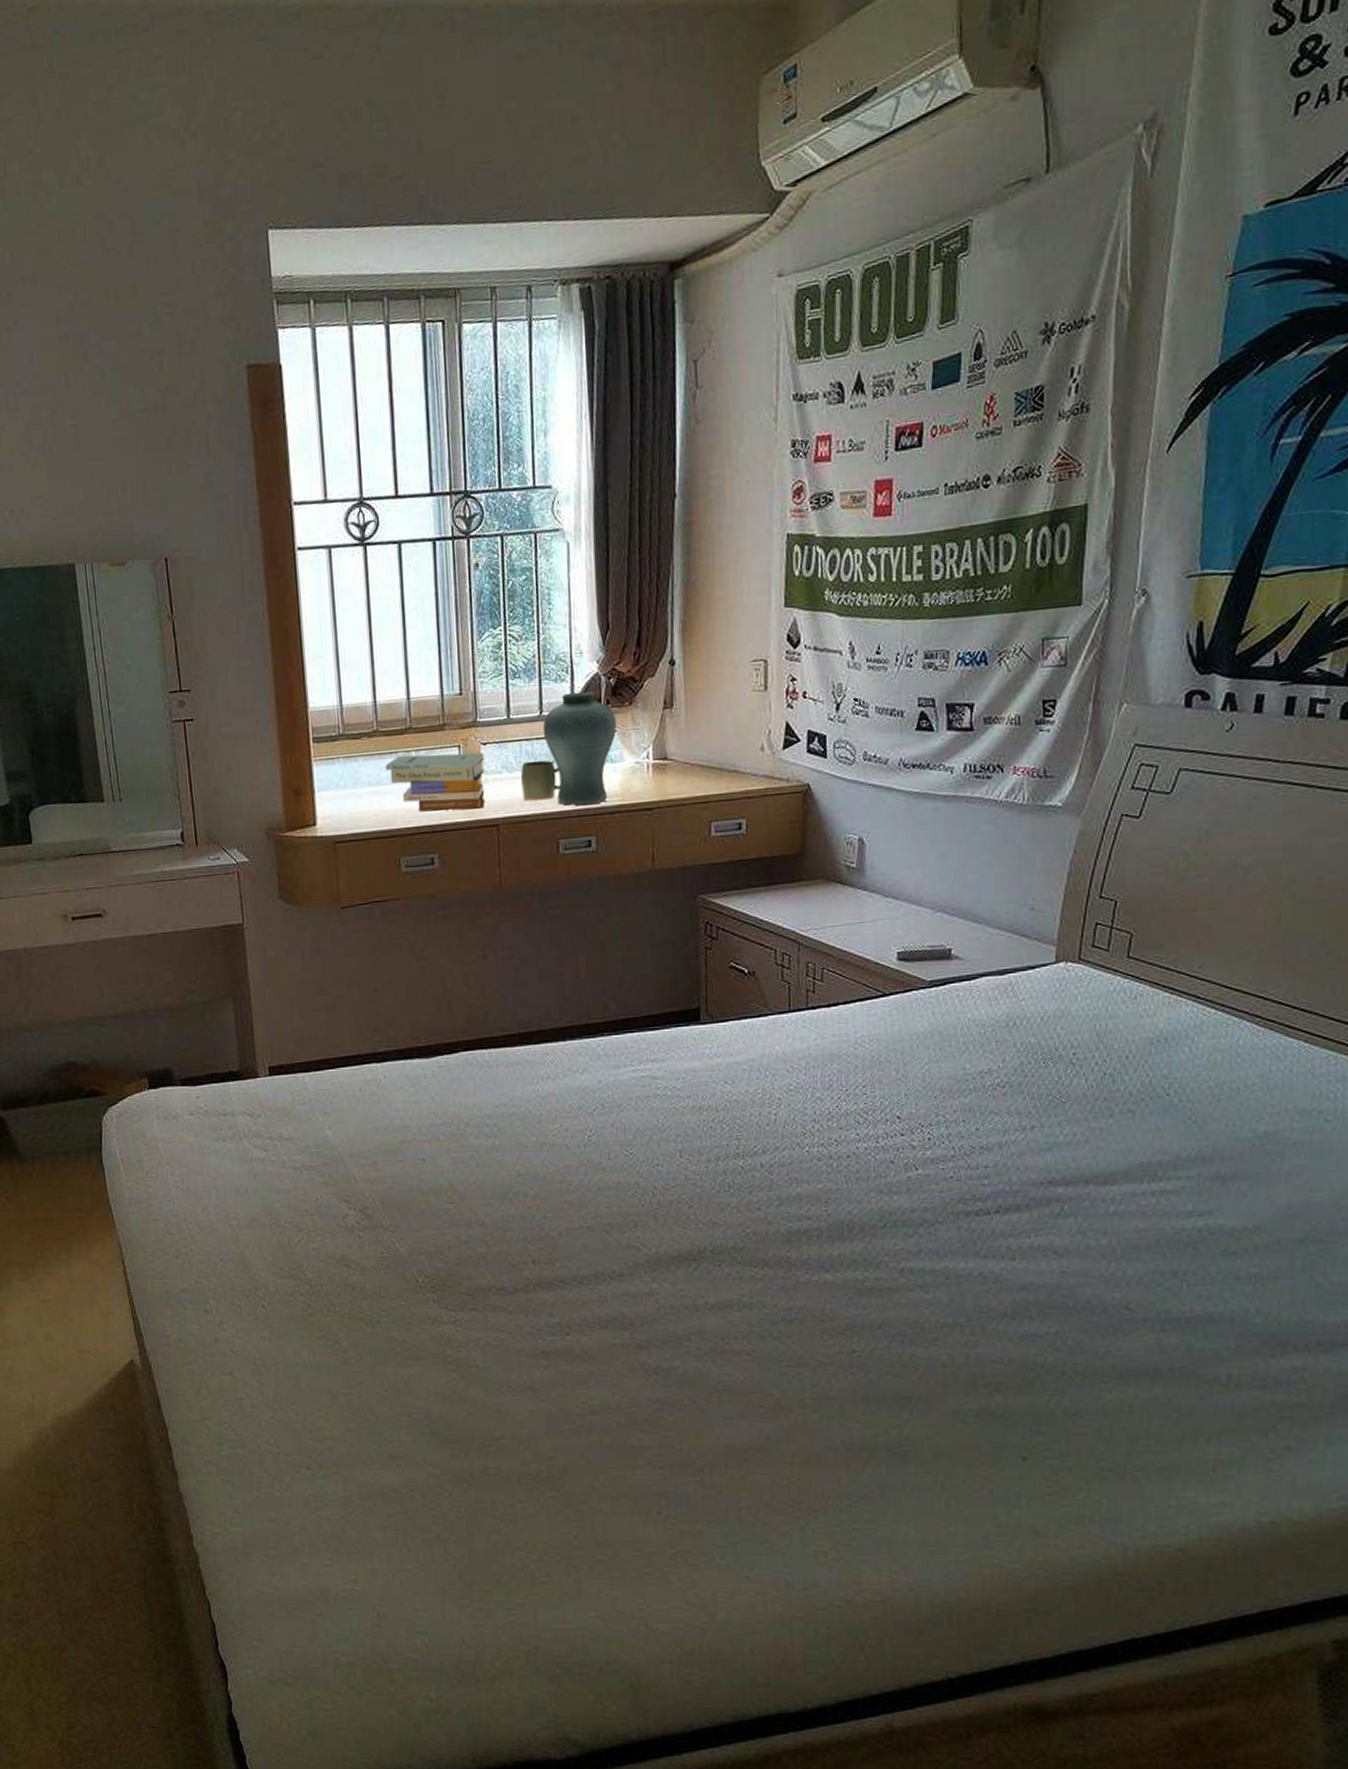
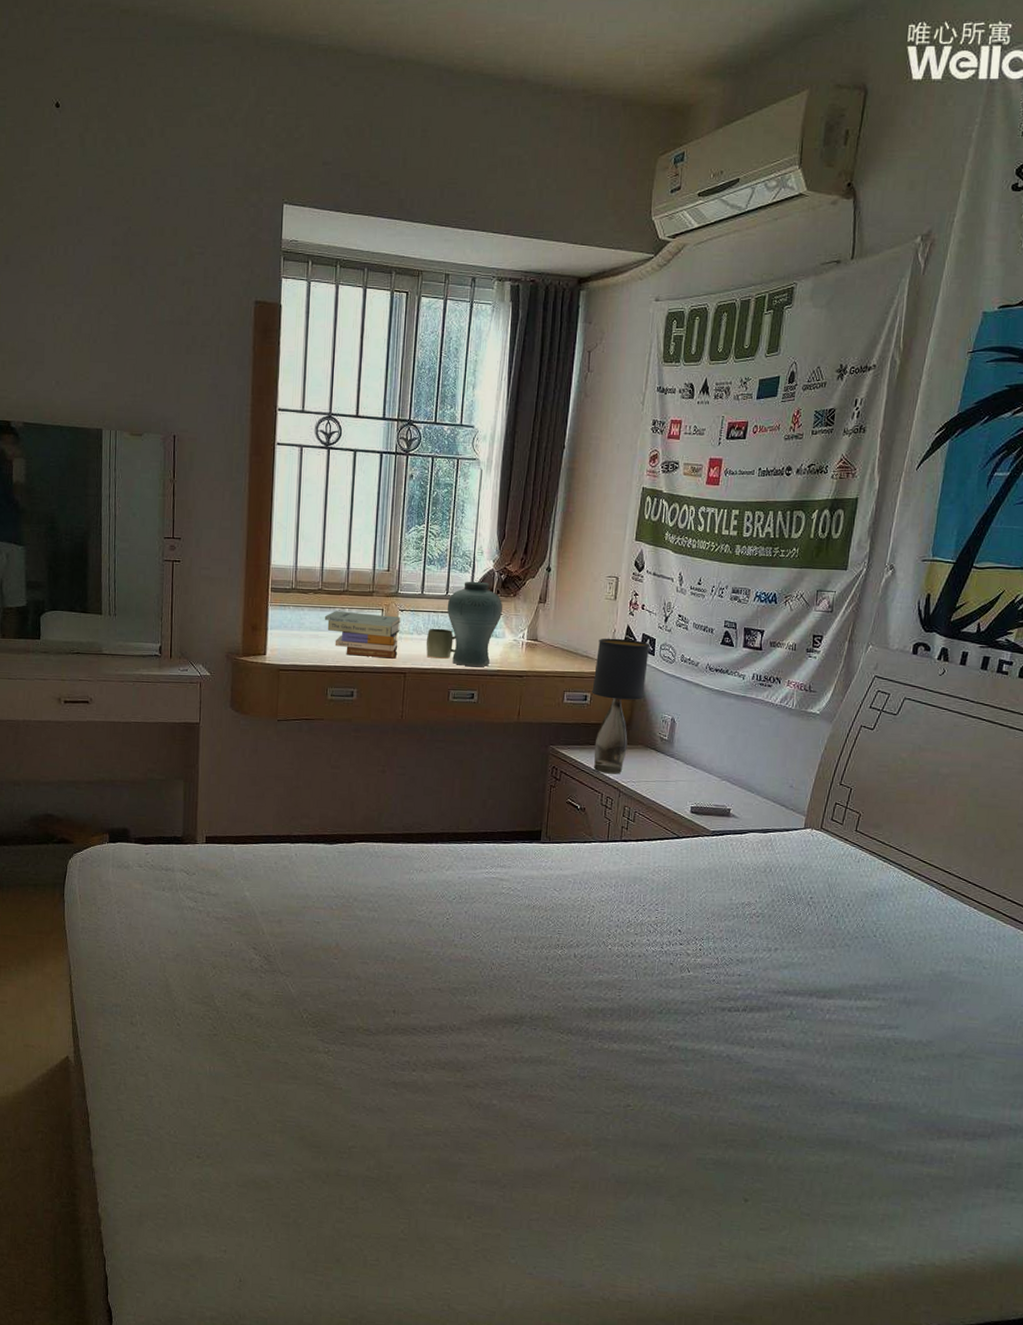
table lamp: none [747,740,820,923] -> present [592,638,650,774]

